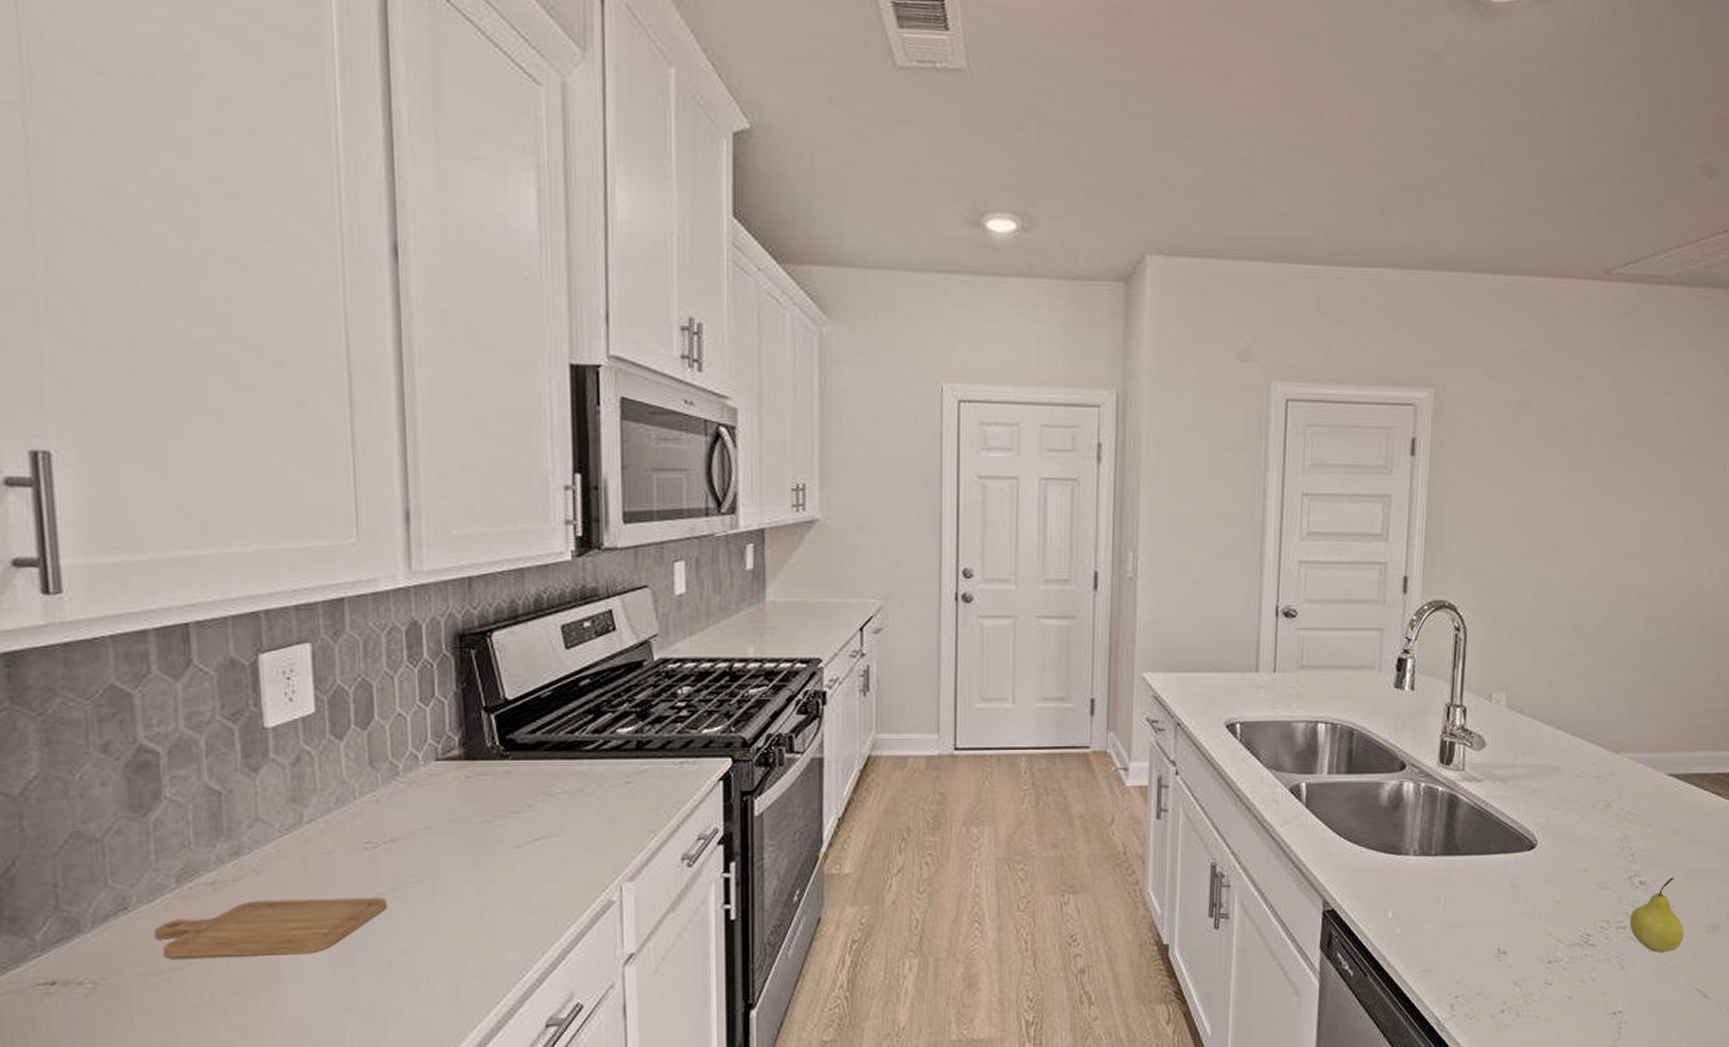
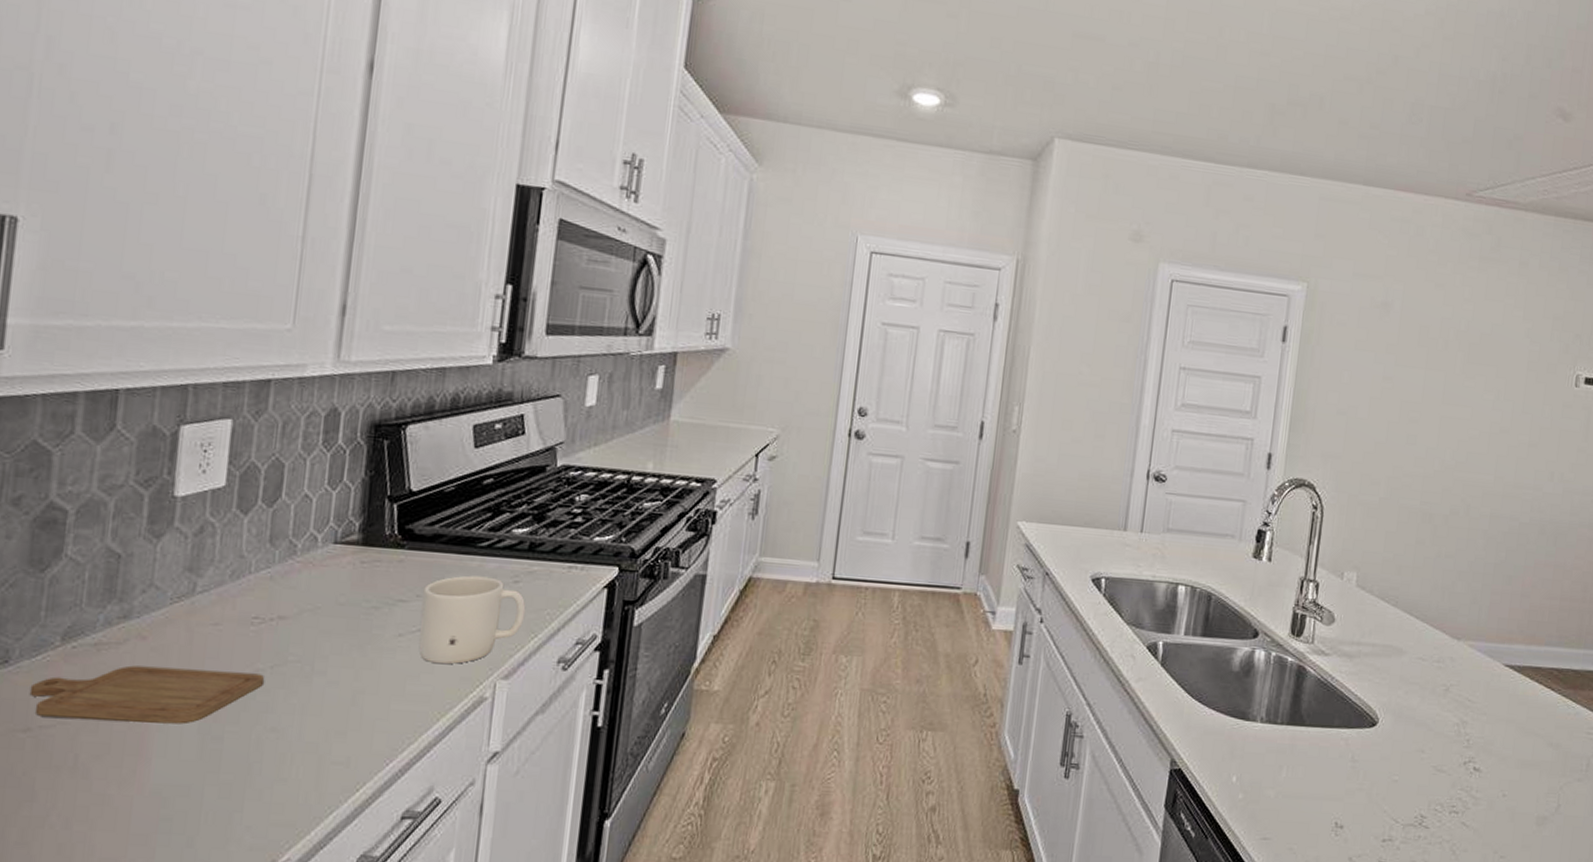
mug: none [534,780,642,872] -> present [419,575,526,665]
fruit: present [1629,877,1684,953] -> none [1462,766,1514,841]

